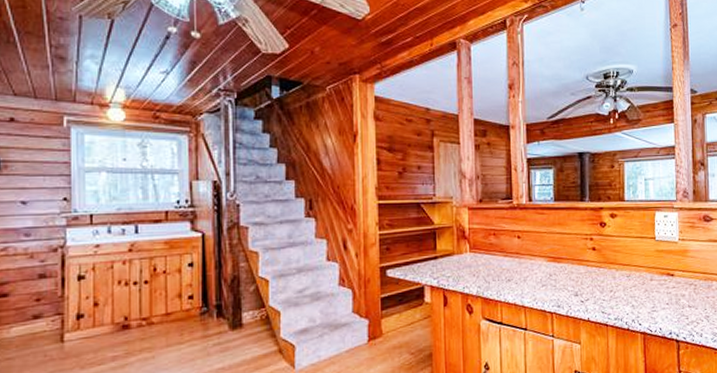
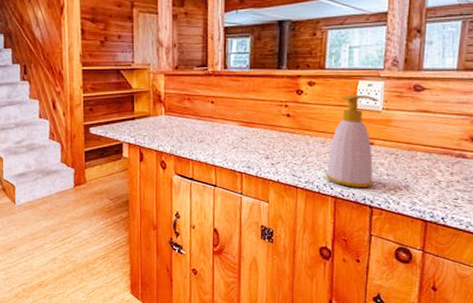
soap bottle: none [633,226,677,322] -> present [326,94,378,187]

